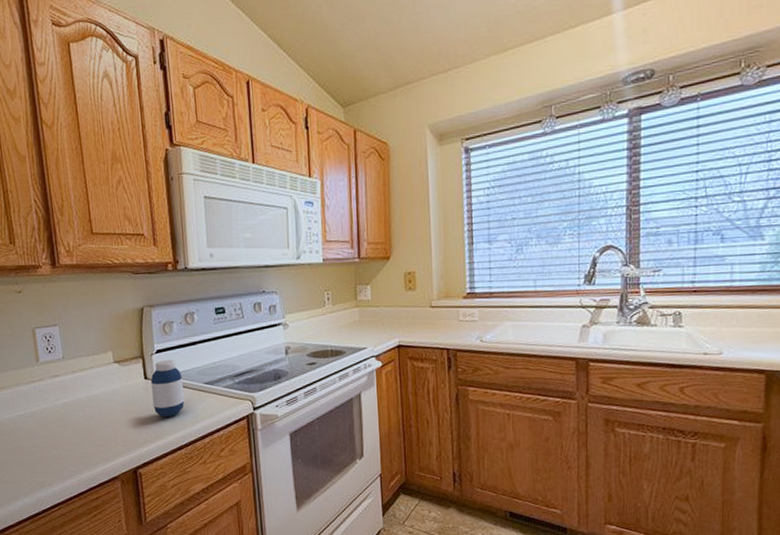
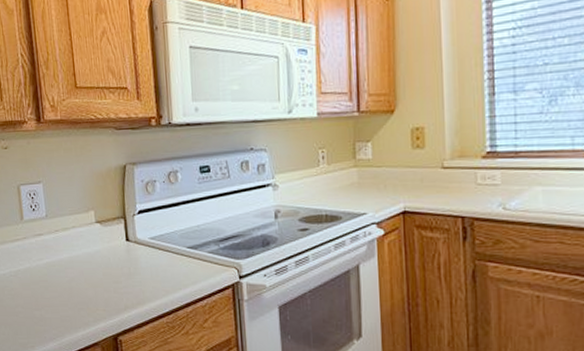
medicine bottle: present [150,360,185,418] -> none [132,222,167,283]

